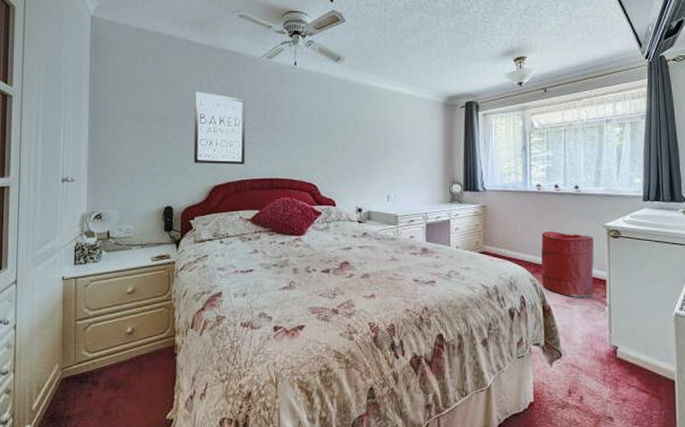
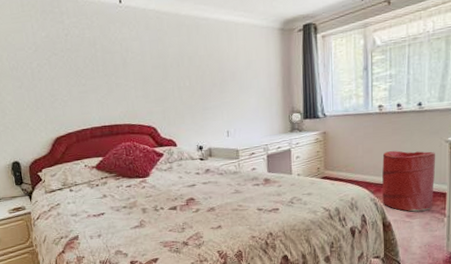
wall art: present [193,92,245,165] -> none [21,42,82,117]

